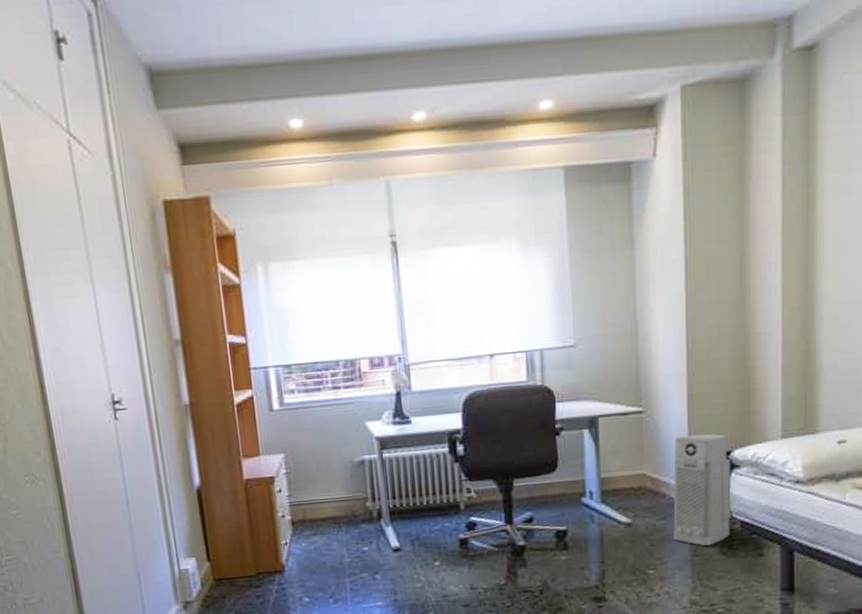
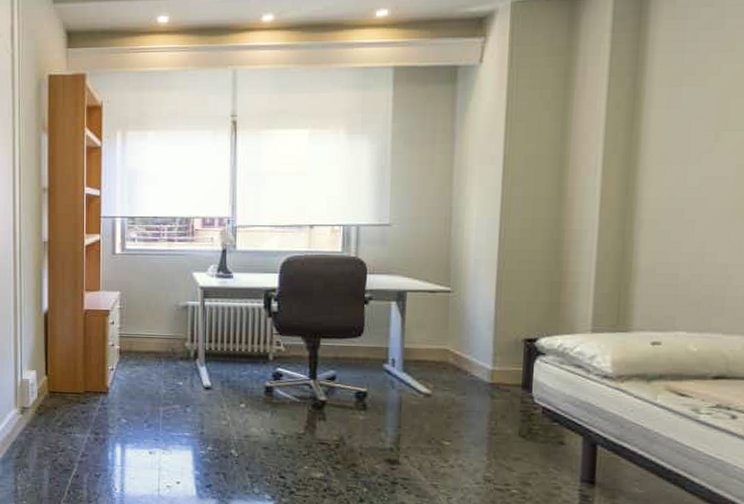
air purifier: present [673,434,731,546] -> none [472,318,537,426]

